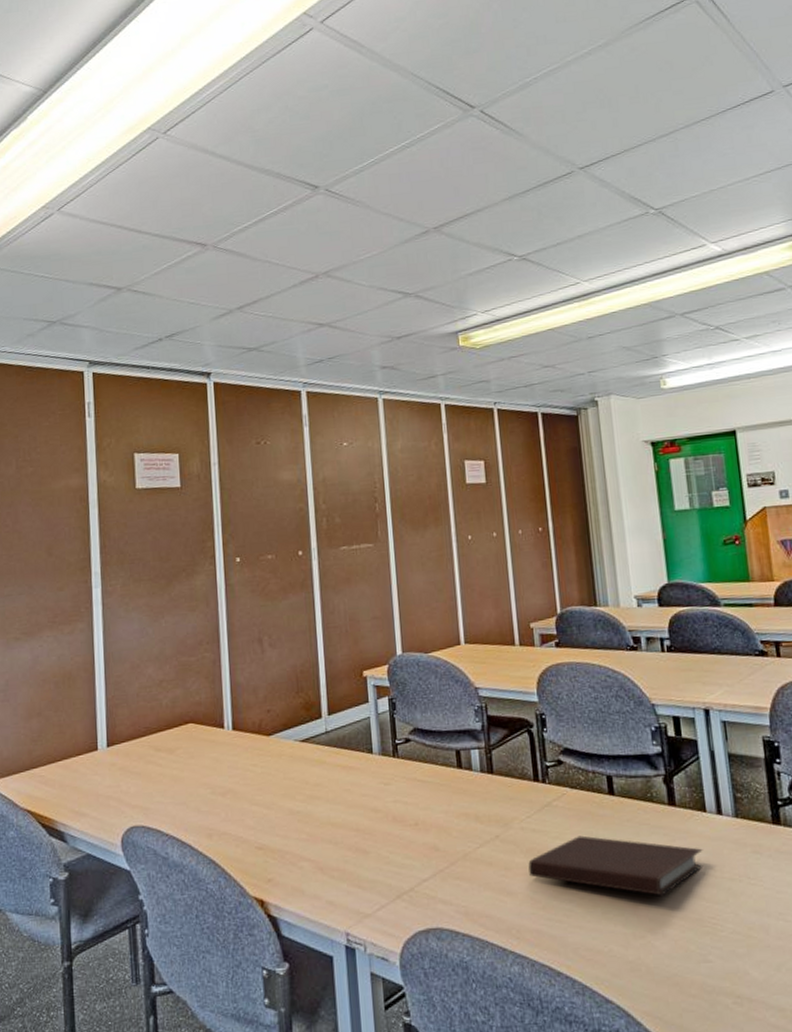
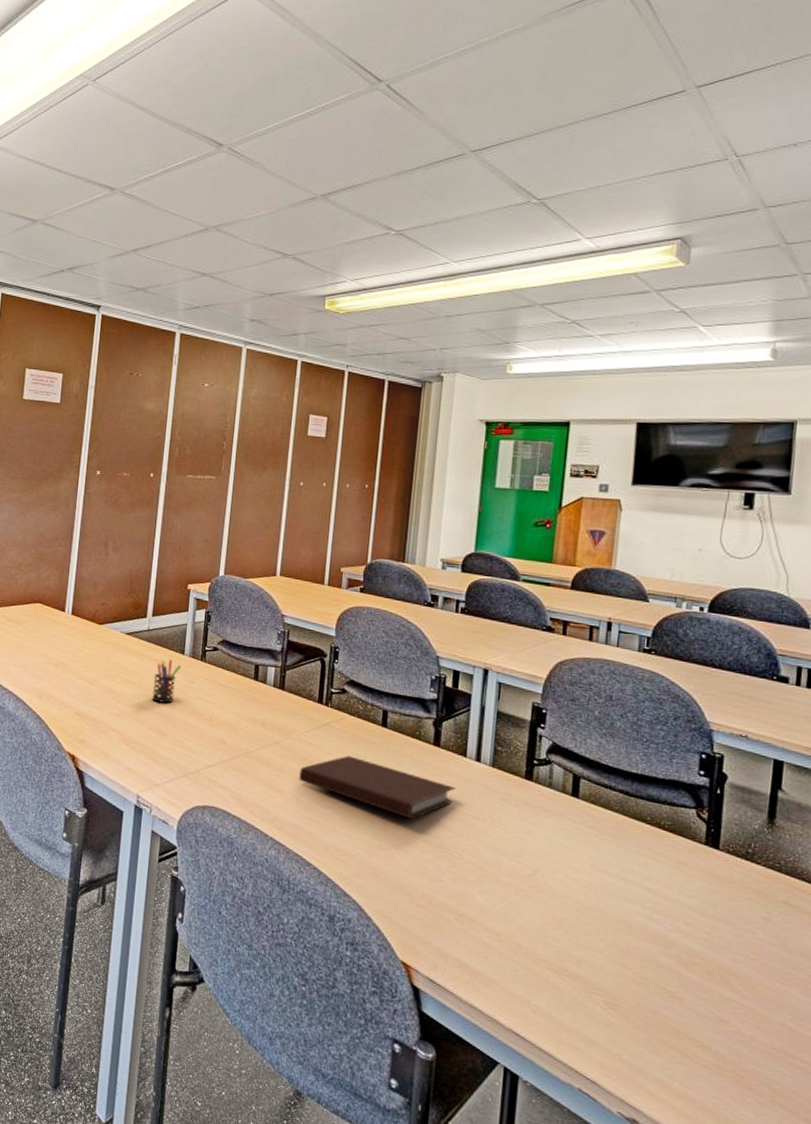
pen holder: none [342,761,372,817] -> present [152,659,181,704]

